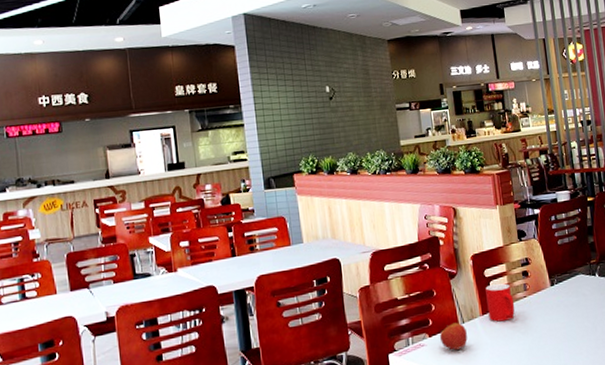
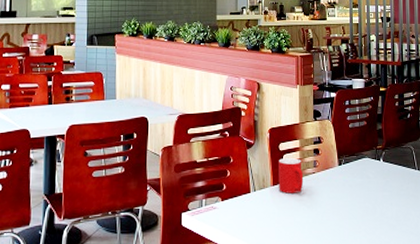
apple: present [439,322,467,350] -> none [231,190,257,216]

